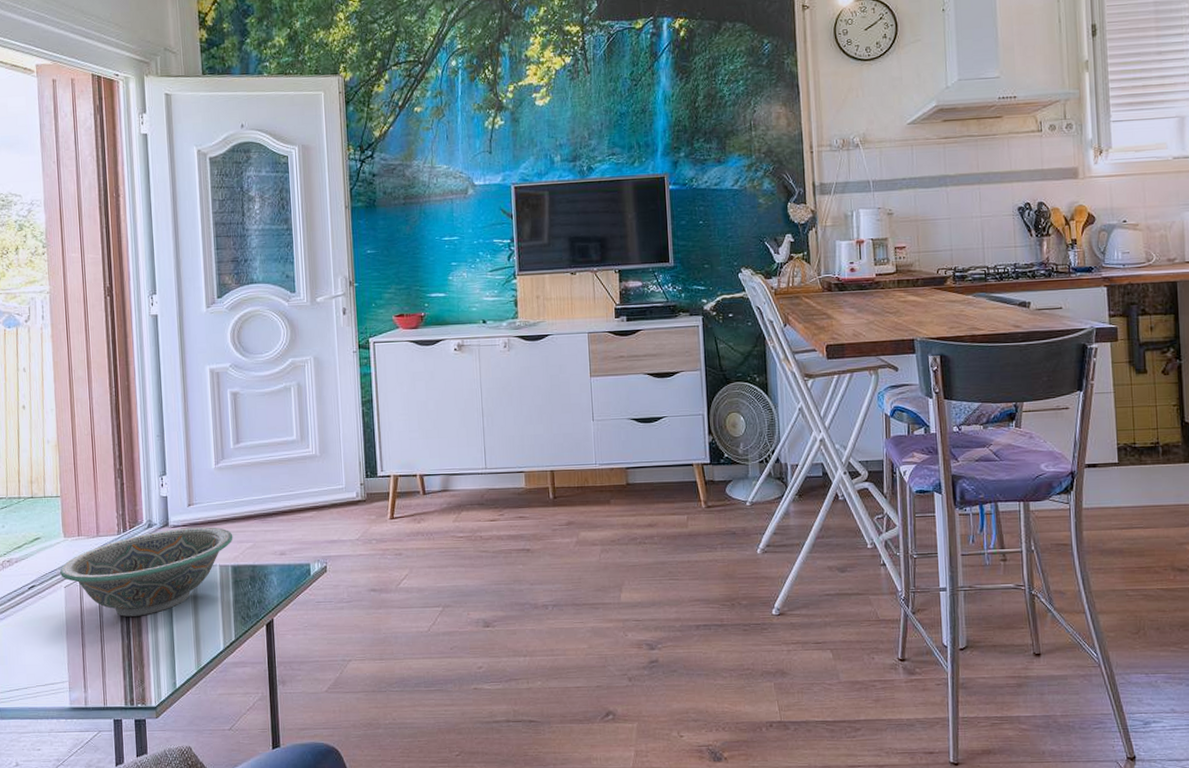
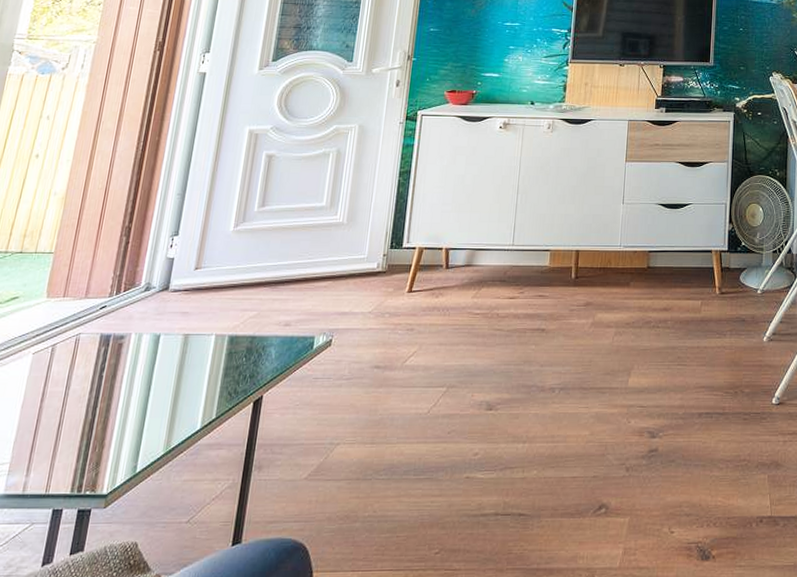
decorative bowl: present [60,527,233,617] -> none [31,293,238,389]

